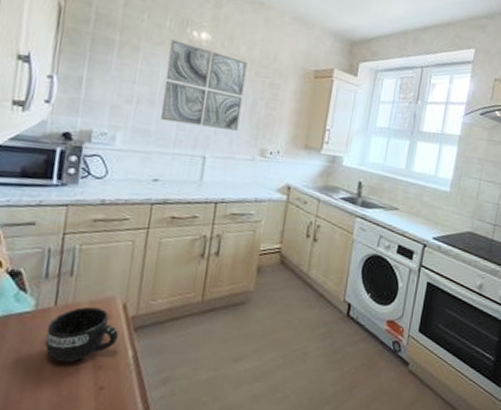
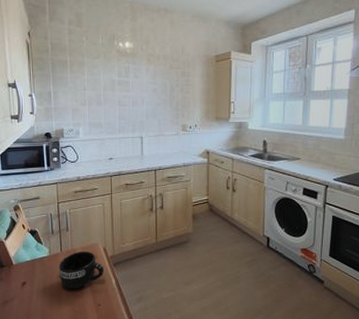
wall art: present [161,40,247,131] -> none [105,52,163,115]

